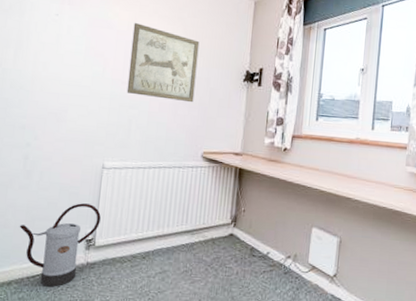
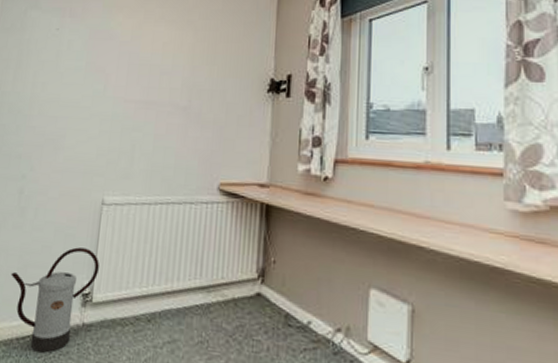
wall art: present [126,22,200,103] -> none [129,30,213,122]

